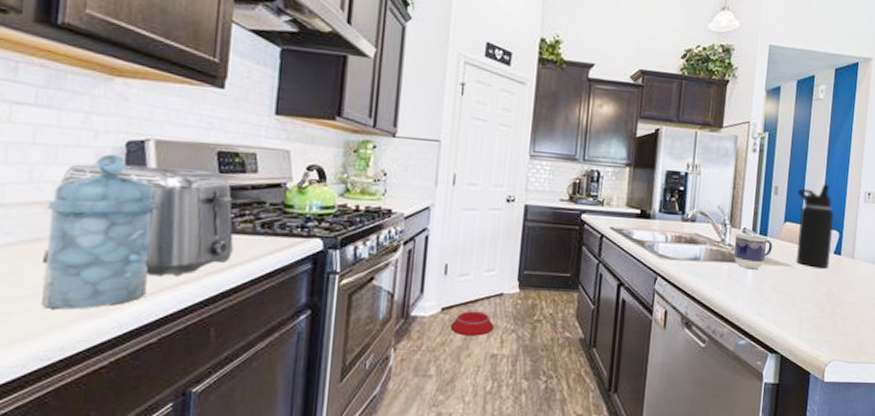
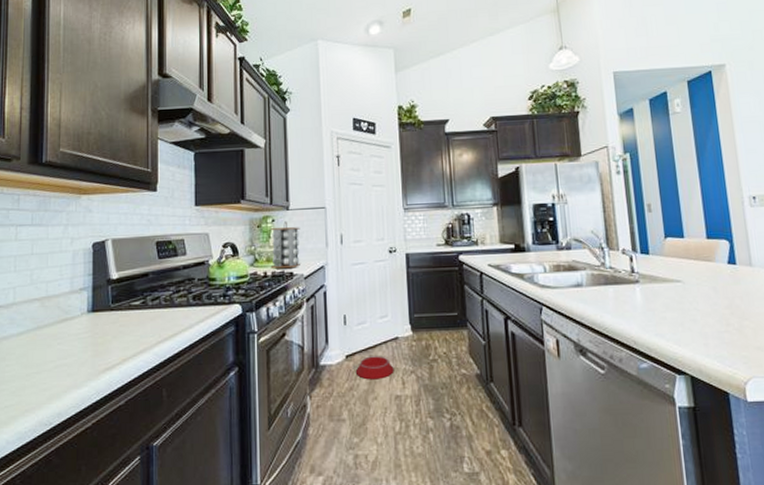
toaster: present [41,164,234,276] -> none [42,258,174,348]
canister: present [42,154,159,310] -> none [42,255,118,383]
spice rack: none [364,150,407,206] -> present [270,221,300,269]
cup: present [733,233,773,270] -> none [614,254,658,290]
water bottle: present [796,184,835,269] -> none [672,194,725,281]

